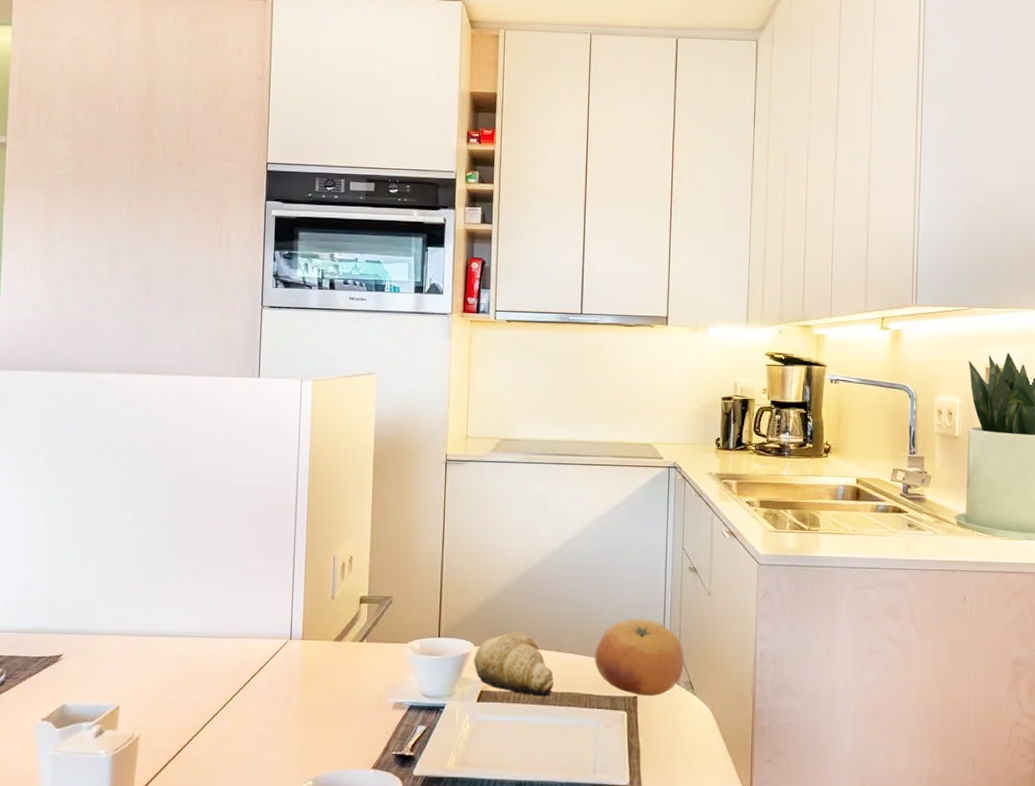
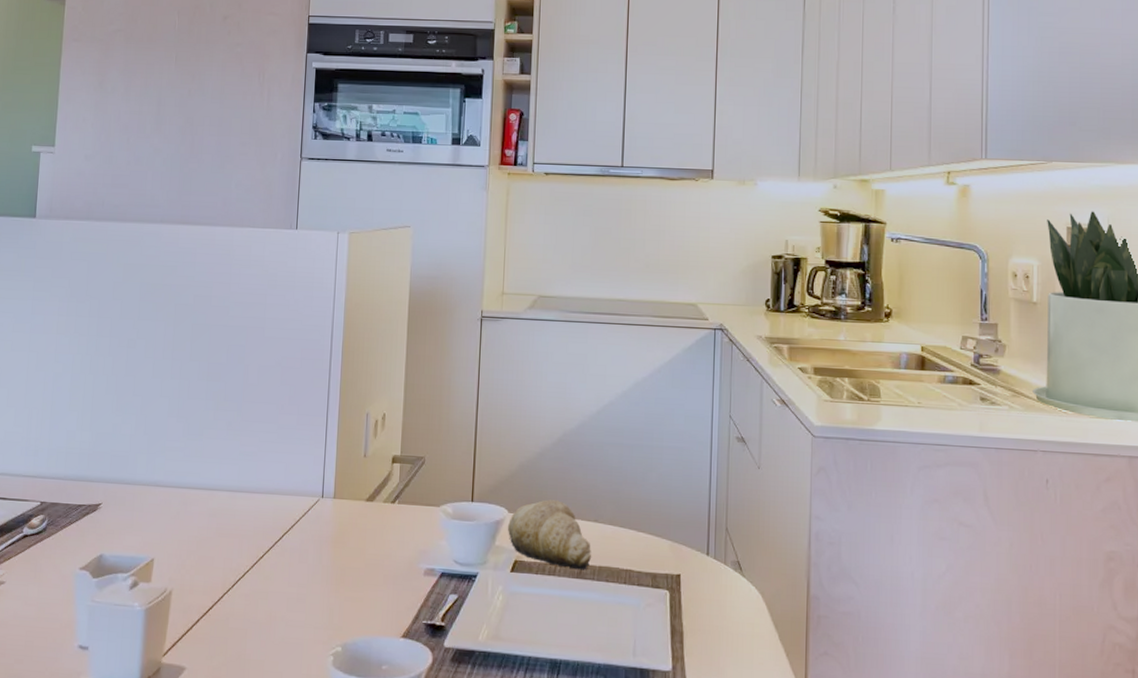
fruit: present [594,619,684,696] -> none [634,490,731,575]

